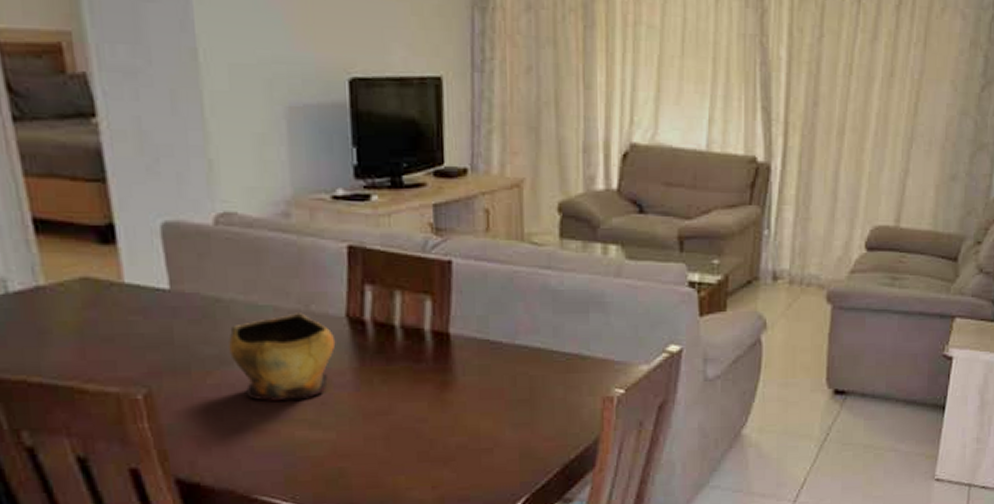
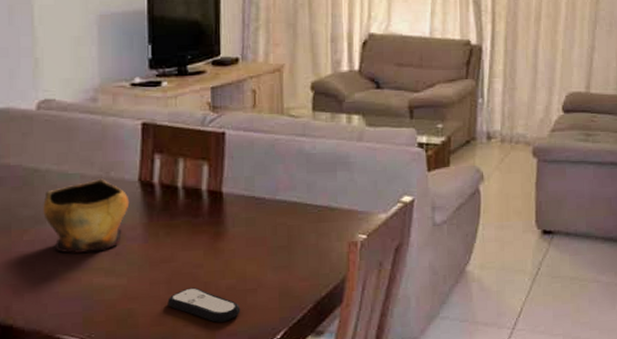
remote control: none [386,445,474,486] -> present [167,287,241,323]

